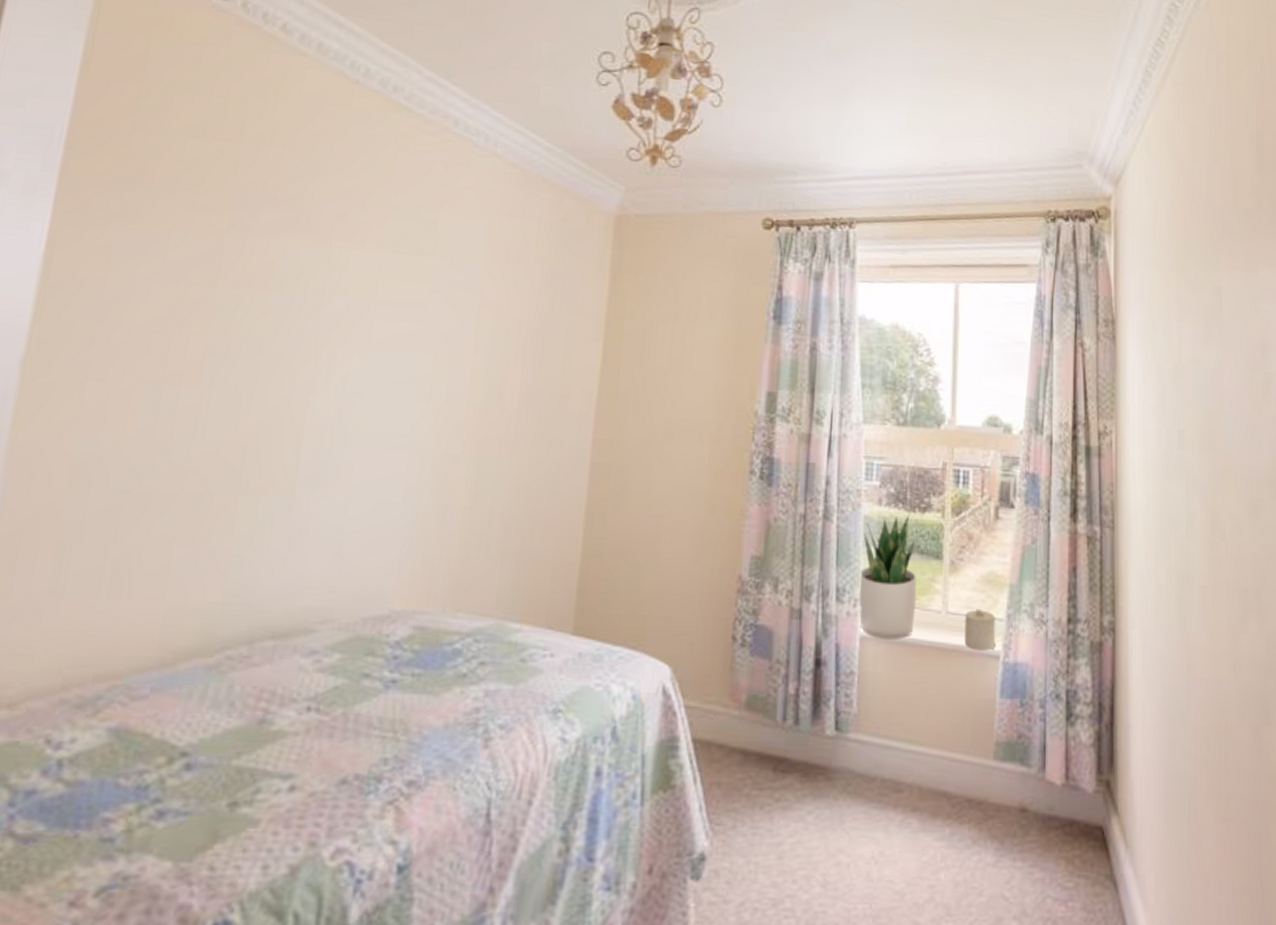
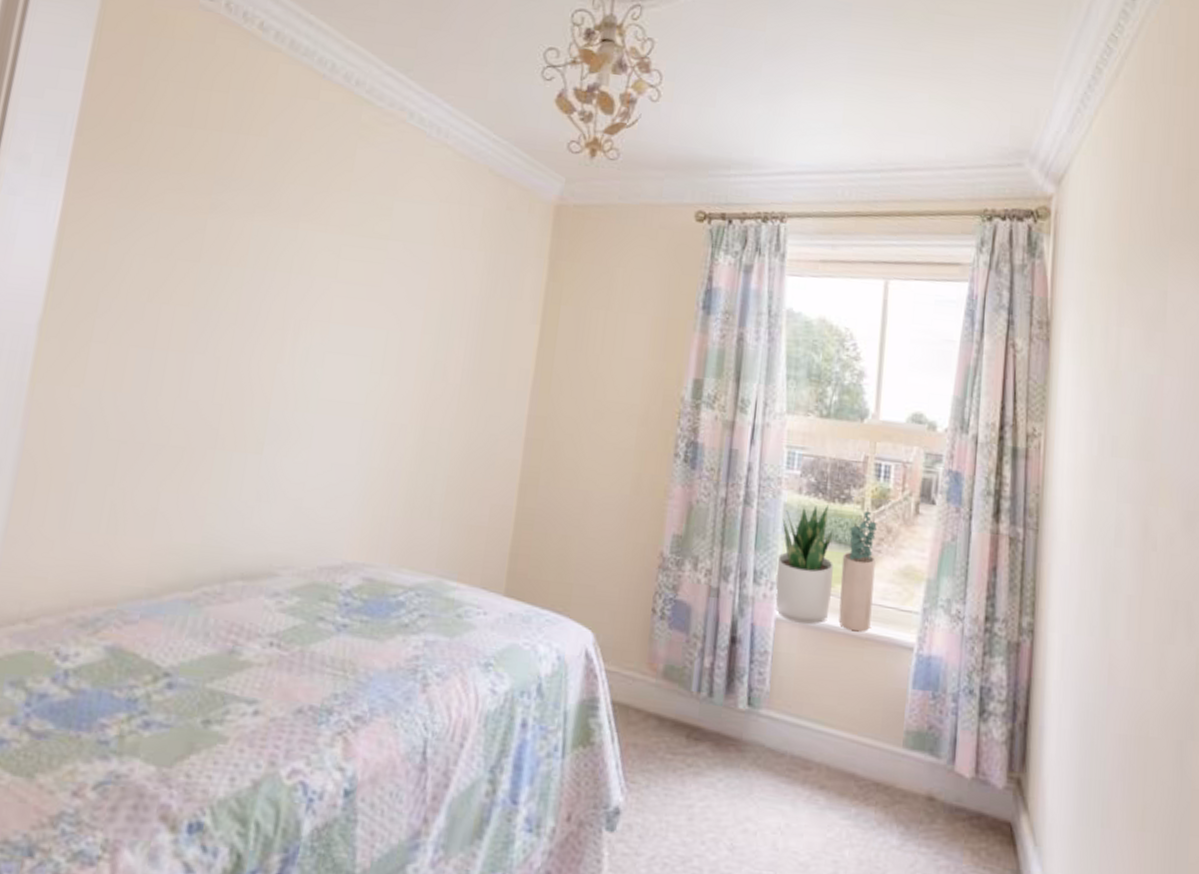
vase: none [924,515,958,645] -> present [838,508,877,633]
candle: present [964,608,996,651] -> none [878,600,911,642]

